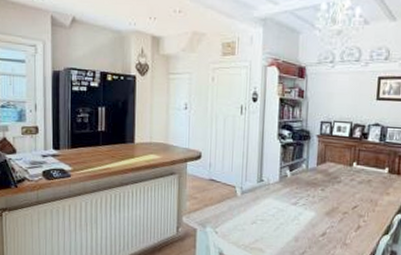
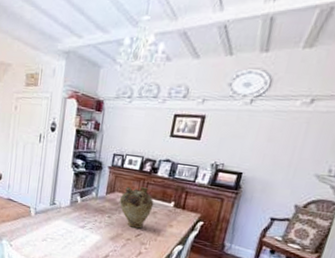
vase: none [331,154,368,200] -> present [119,186,154,229]

